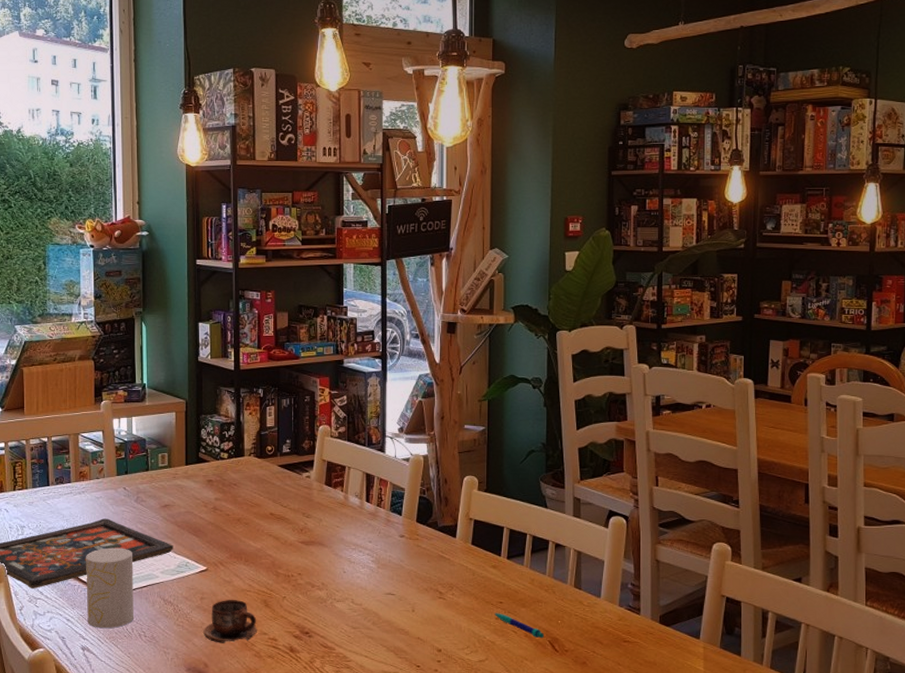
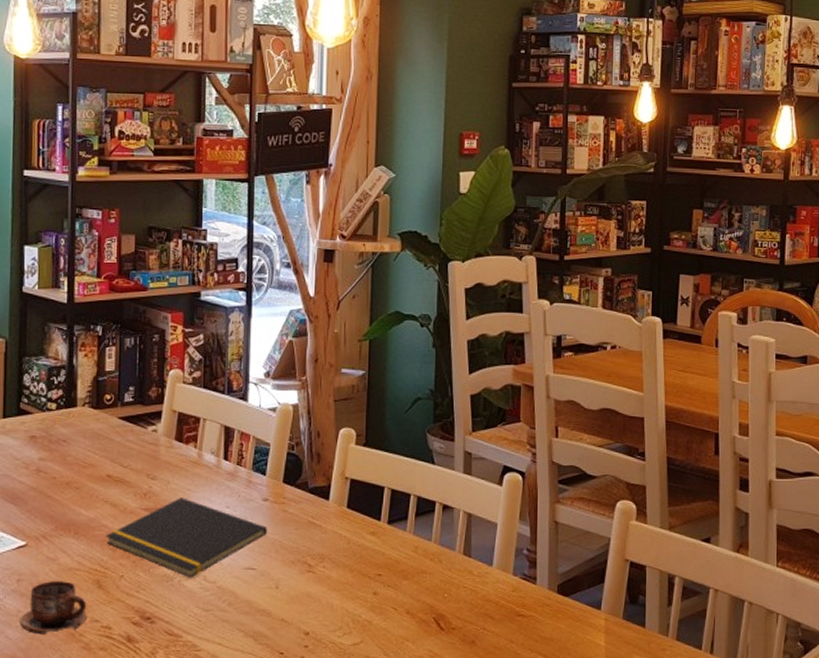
notepad: none [270,533,405,601] -> present [106,498,268,578]
pen: present [495,613,544,639] -> none [372,587,428,616]

